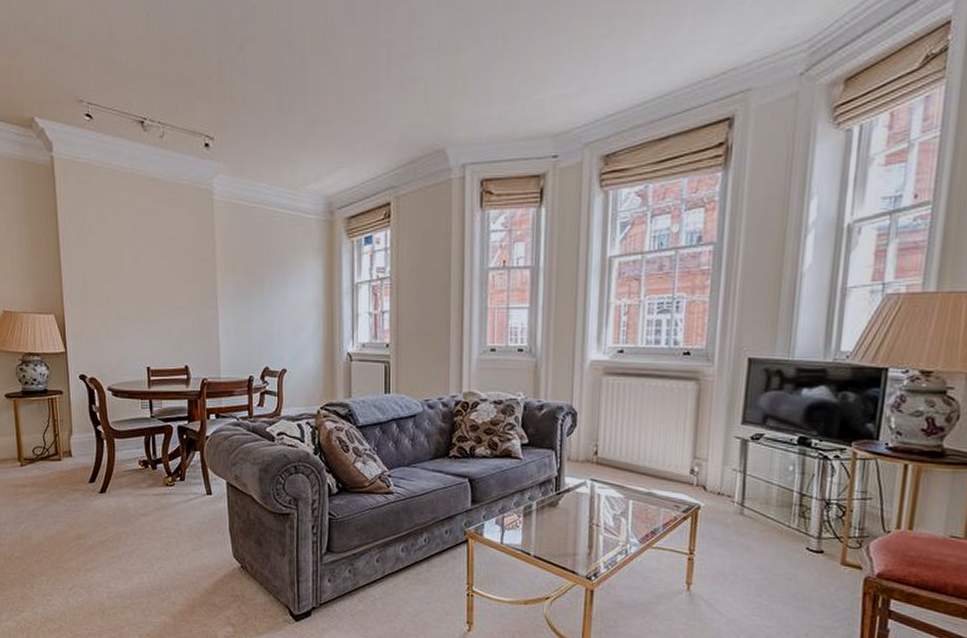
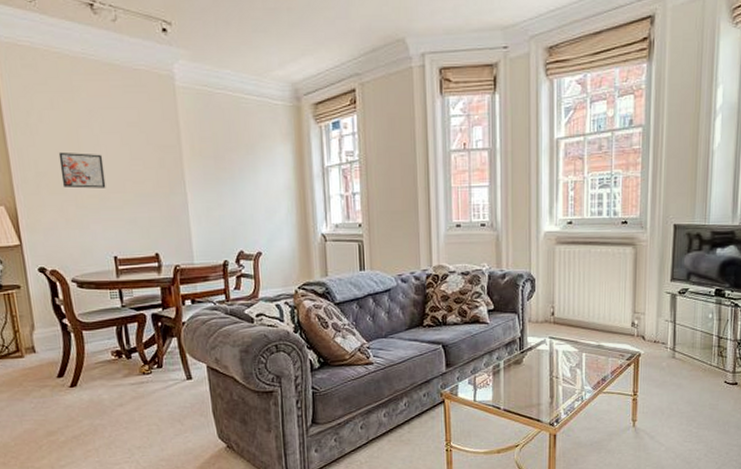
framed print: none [104,263,144,300] -> present [58,151,106,189]

